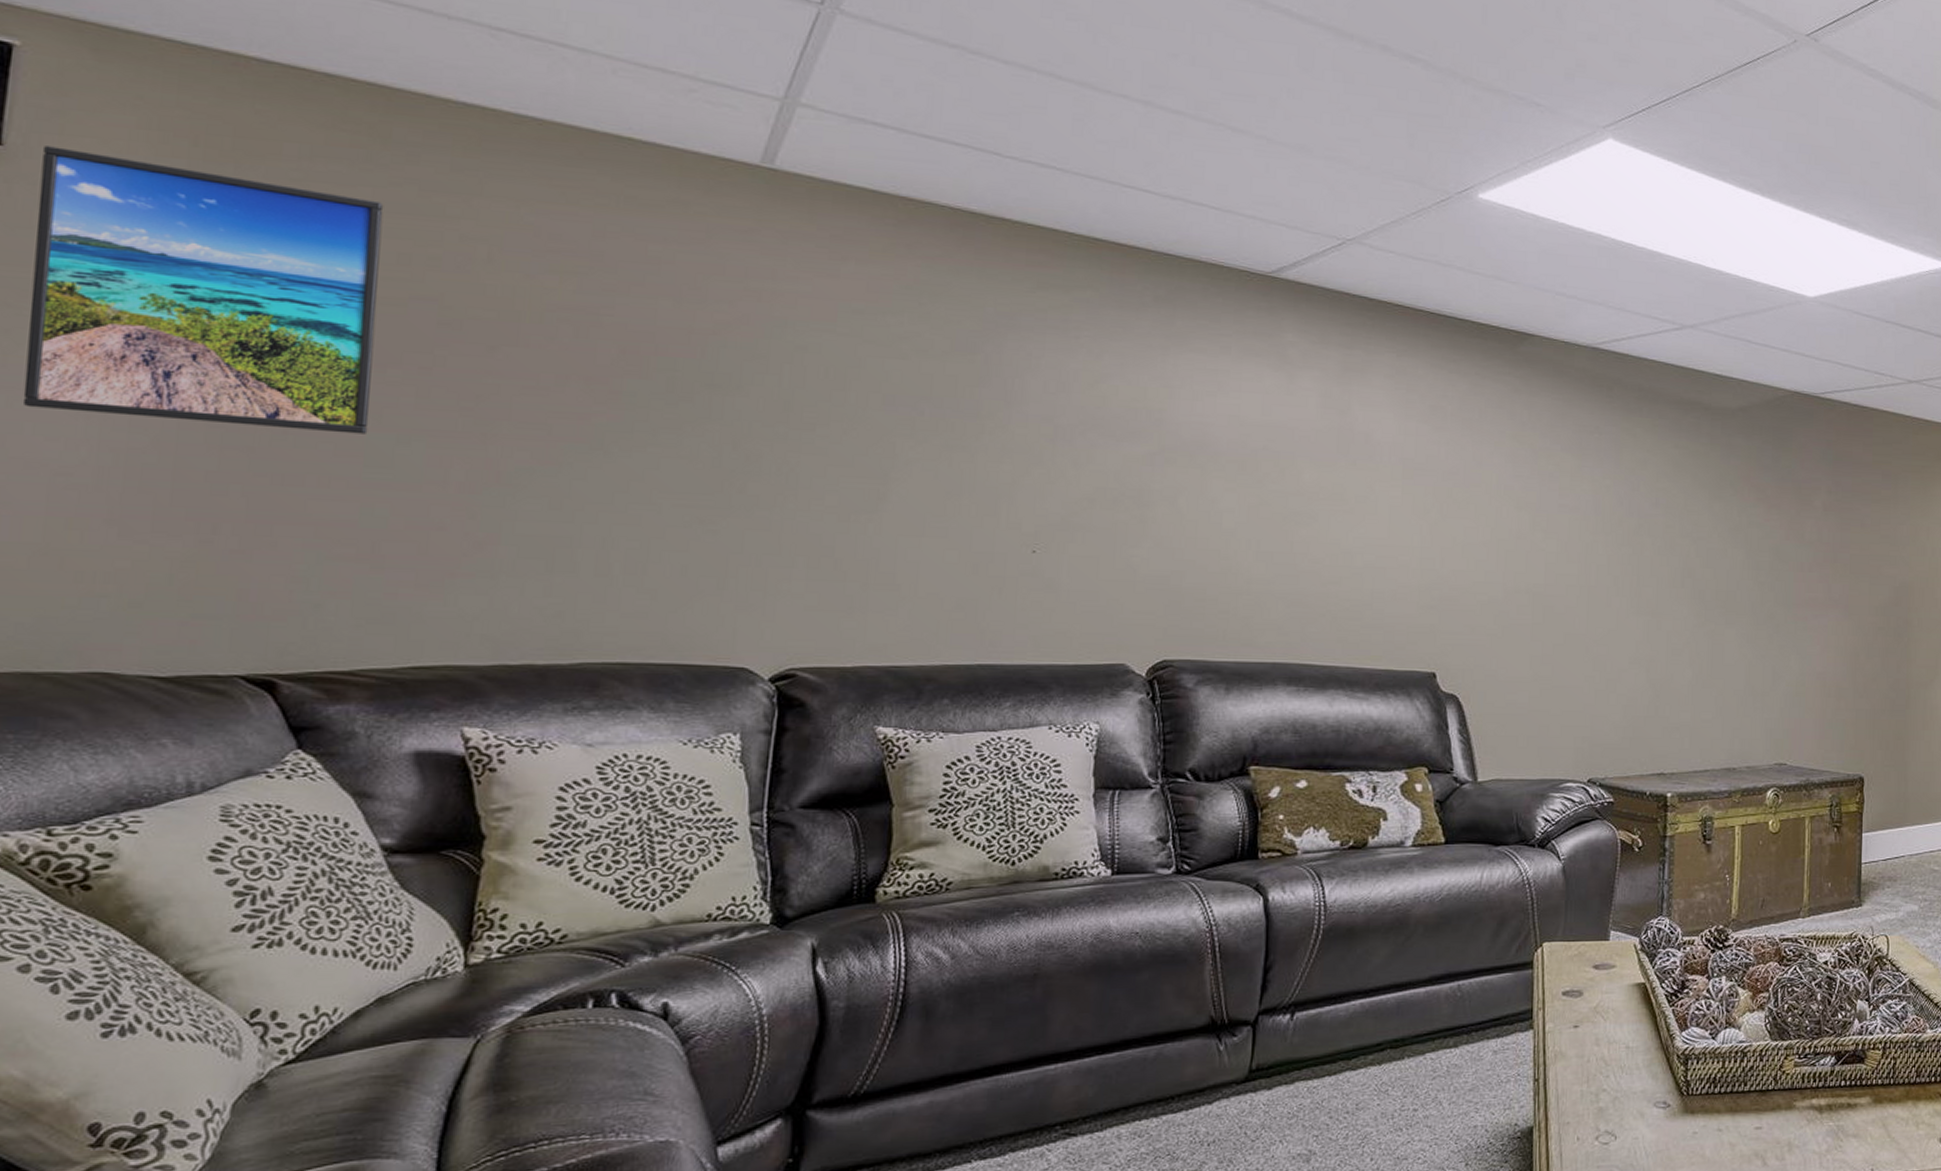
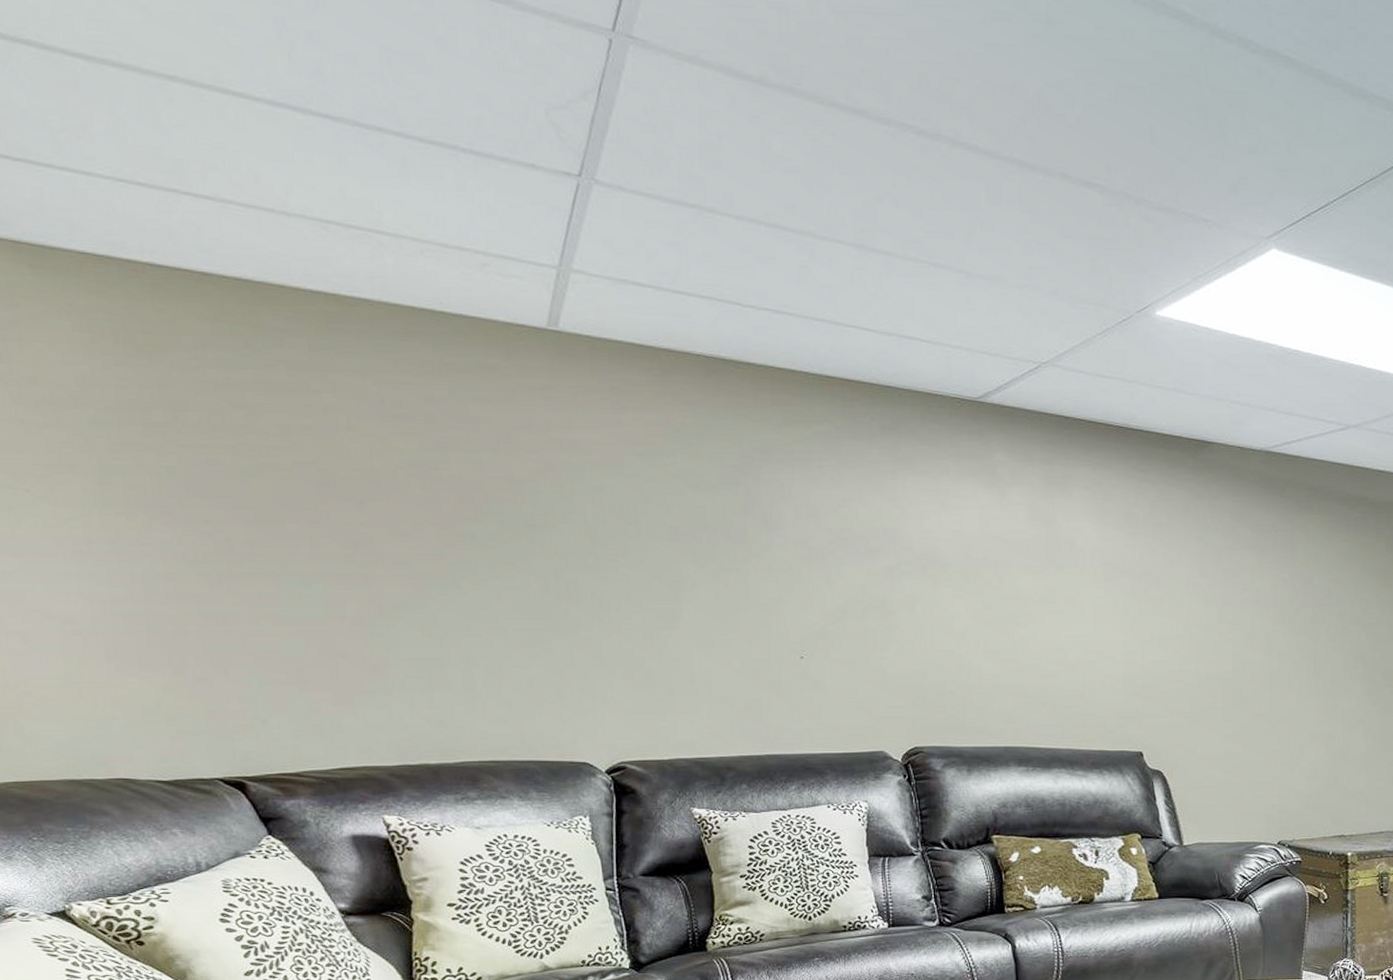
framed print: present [22,146,384,434] -> none [9,351,280,580]

